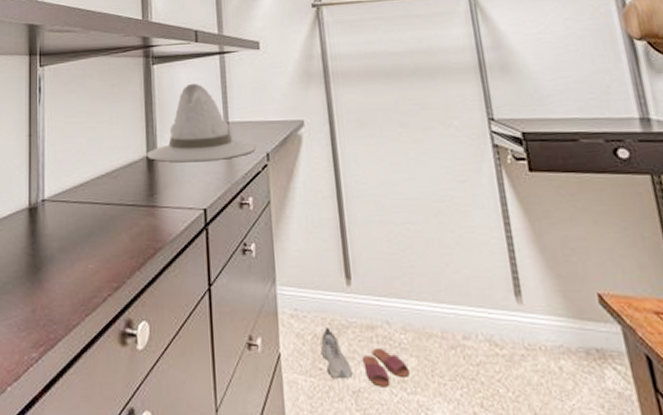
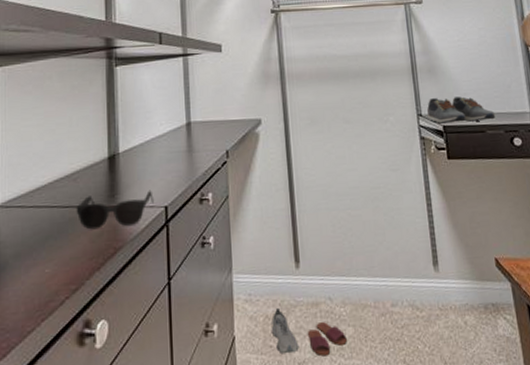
sunglasses: none [116,191,193,229] -> present [76,190,154,230]
hat: present [146,83,256,163] -> none [108,84,216,163]
shoe: none [500,98,592,129] -> present [427,96,496,124]

